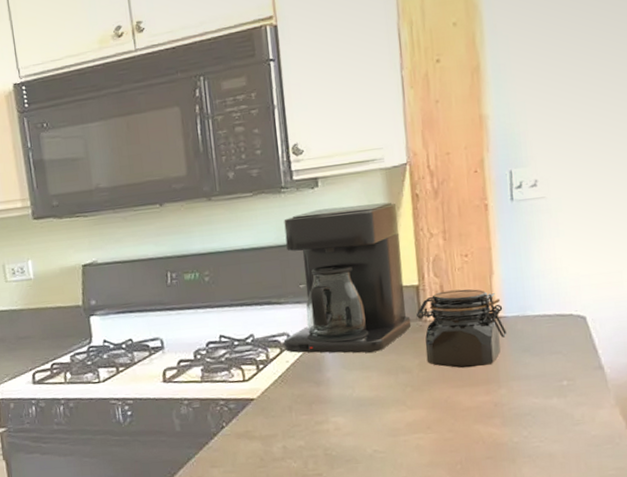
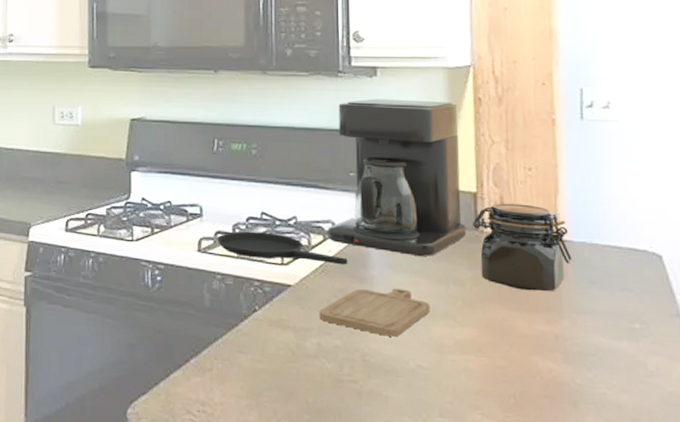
frying pan: none [180,353,305,379] -> present [217,231,348,265]
chopping board: none [282,384,383,430] -> present [319,288,430,337]

